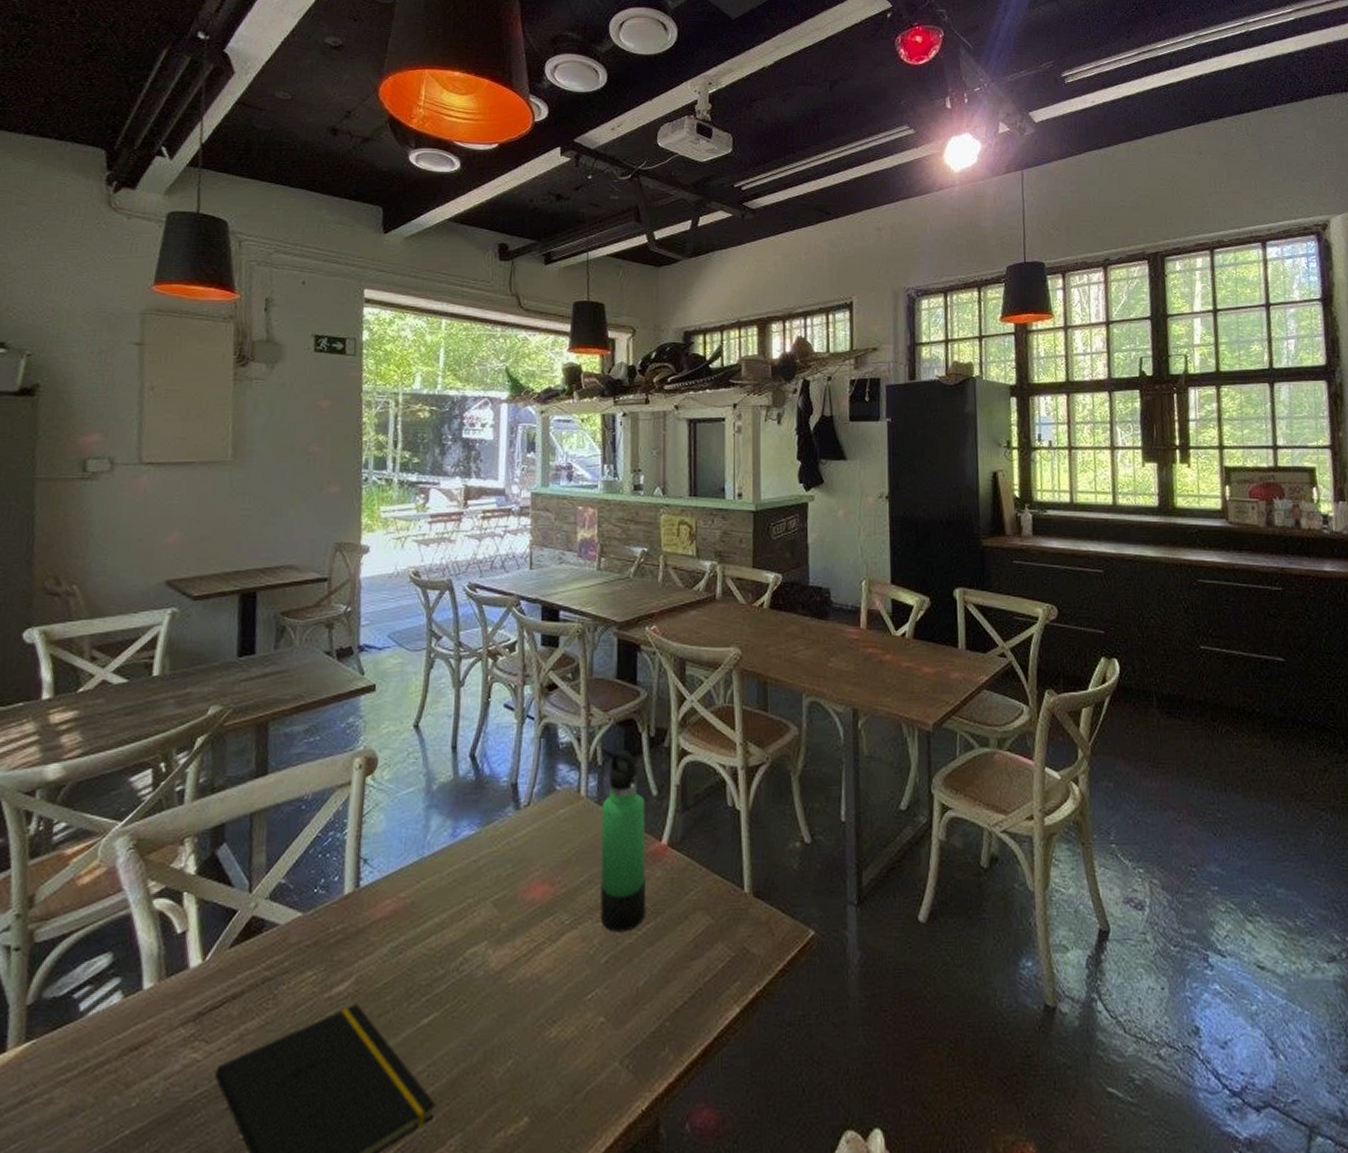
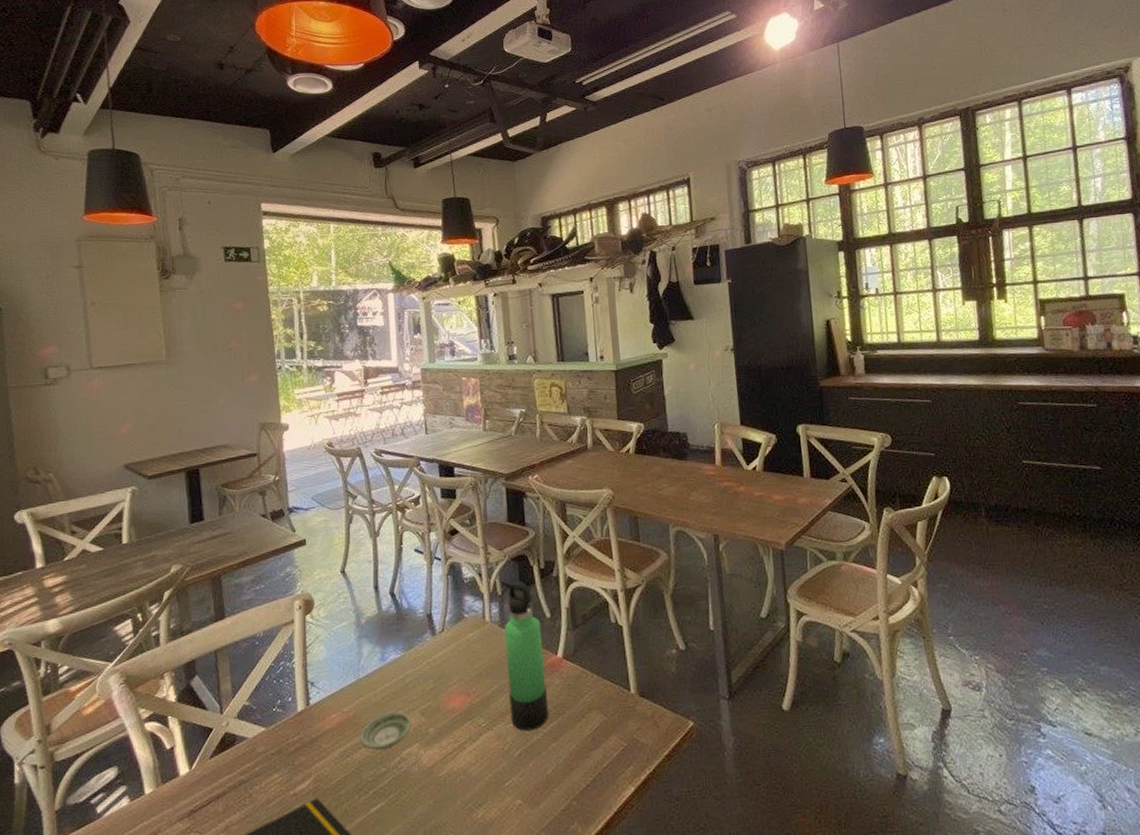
saucer: none [418,900,481,947] -> present [361,711,412,750]

